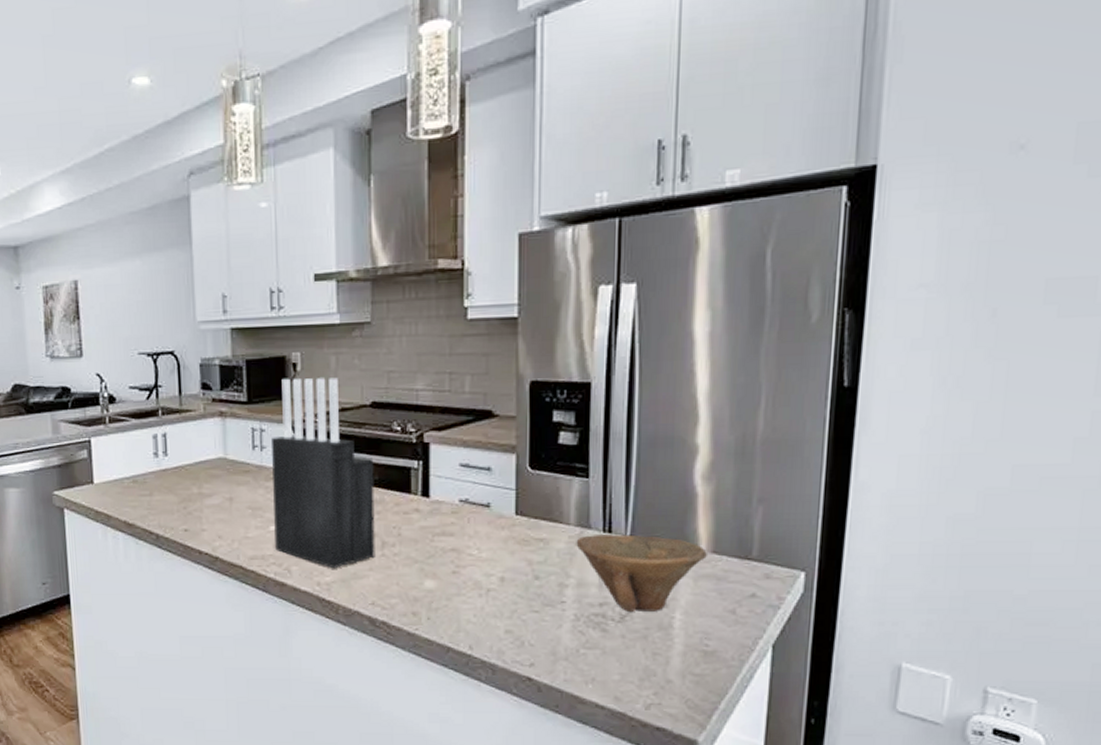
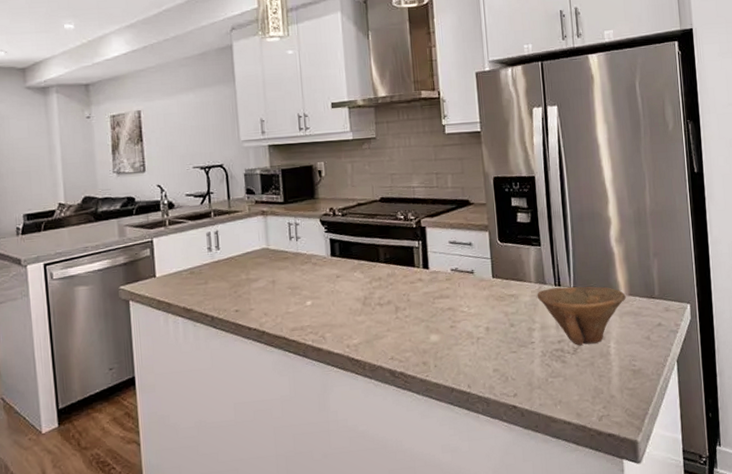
knife block: present [272,377,375,569] -> none [305,180,391,333]

